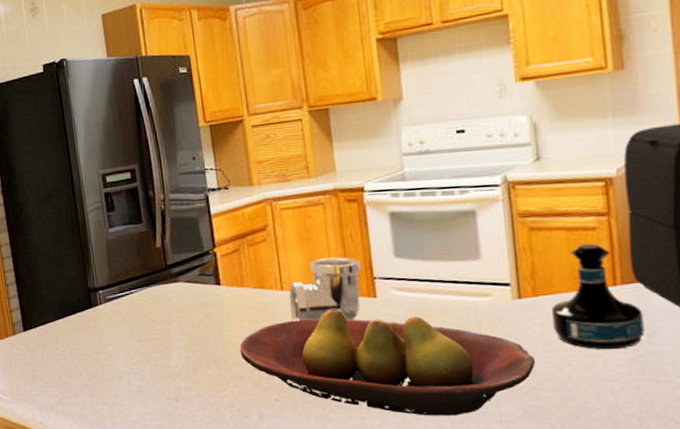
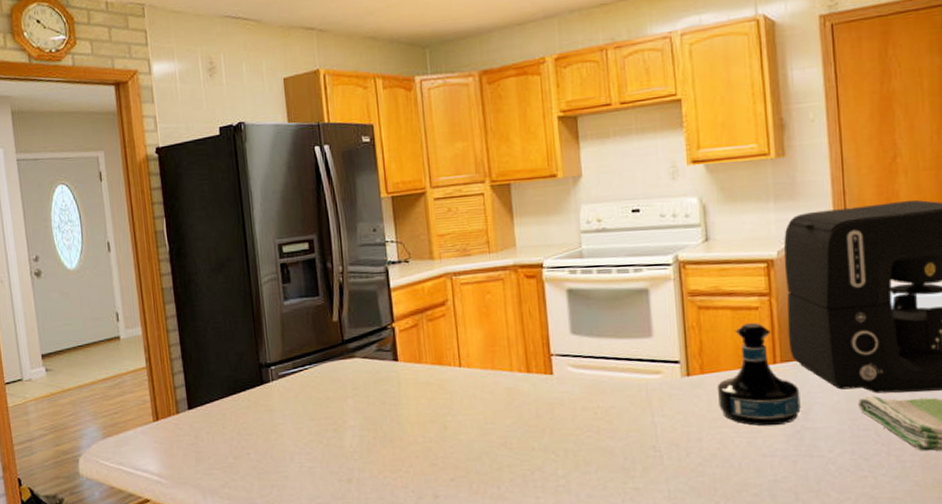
fruit bowl: present [239,308,536,416] -> none [416,385,702,494]
pipe fitting: present [289,257,361,322] -> none [467,333,539,399]

